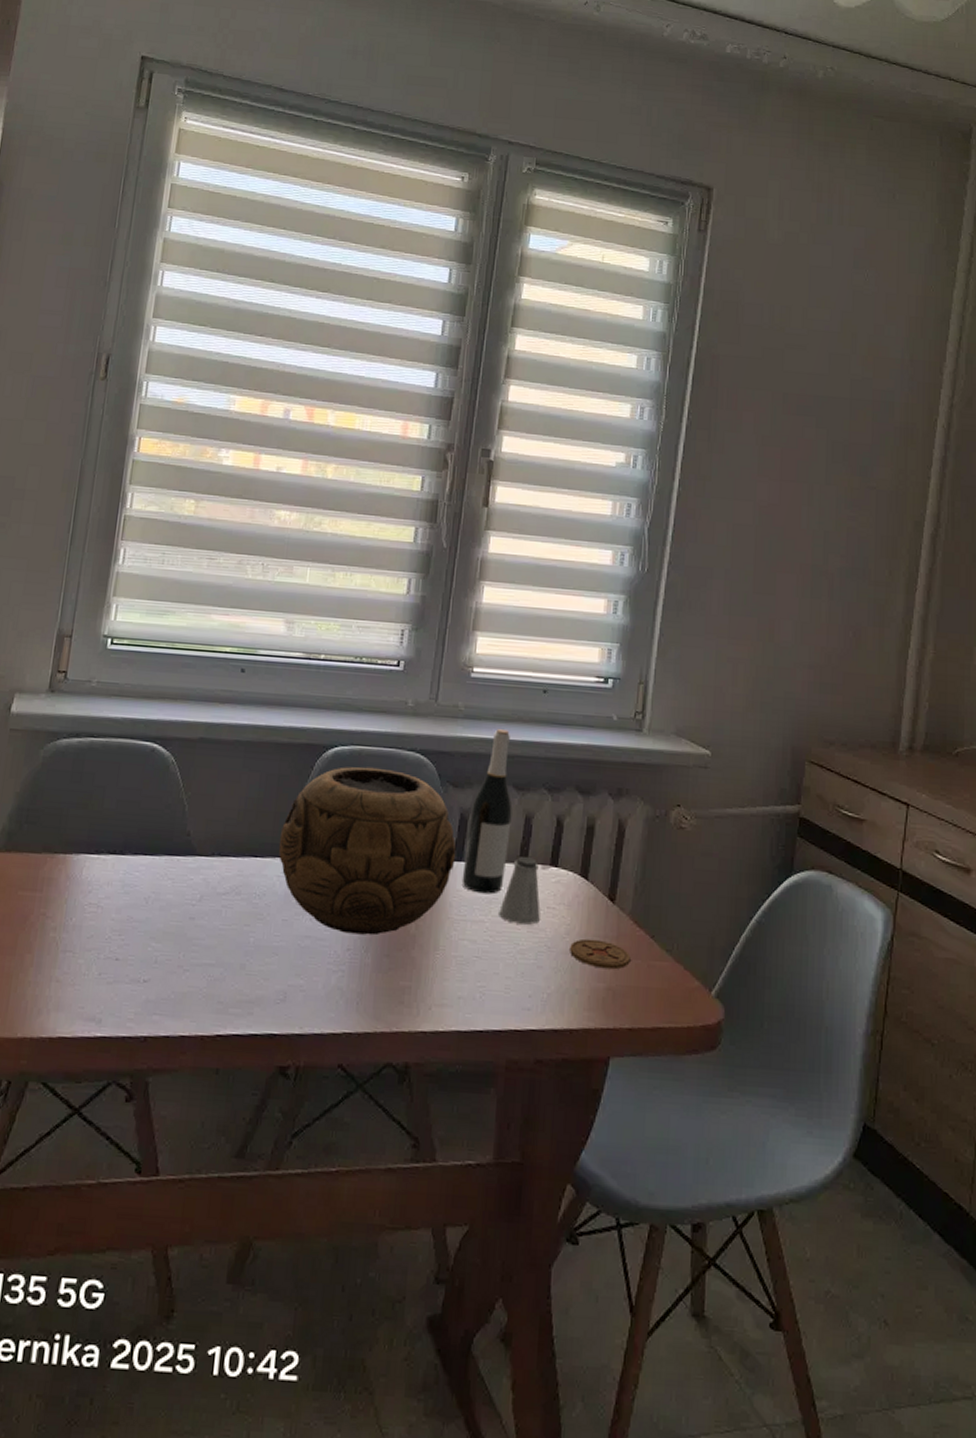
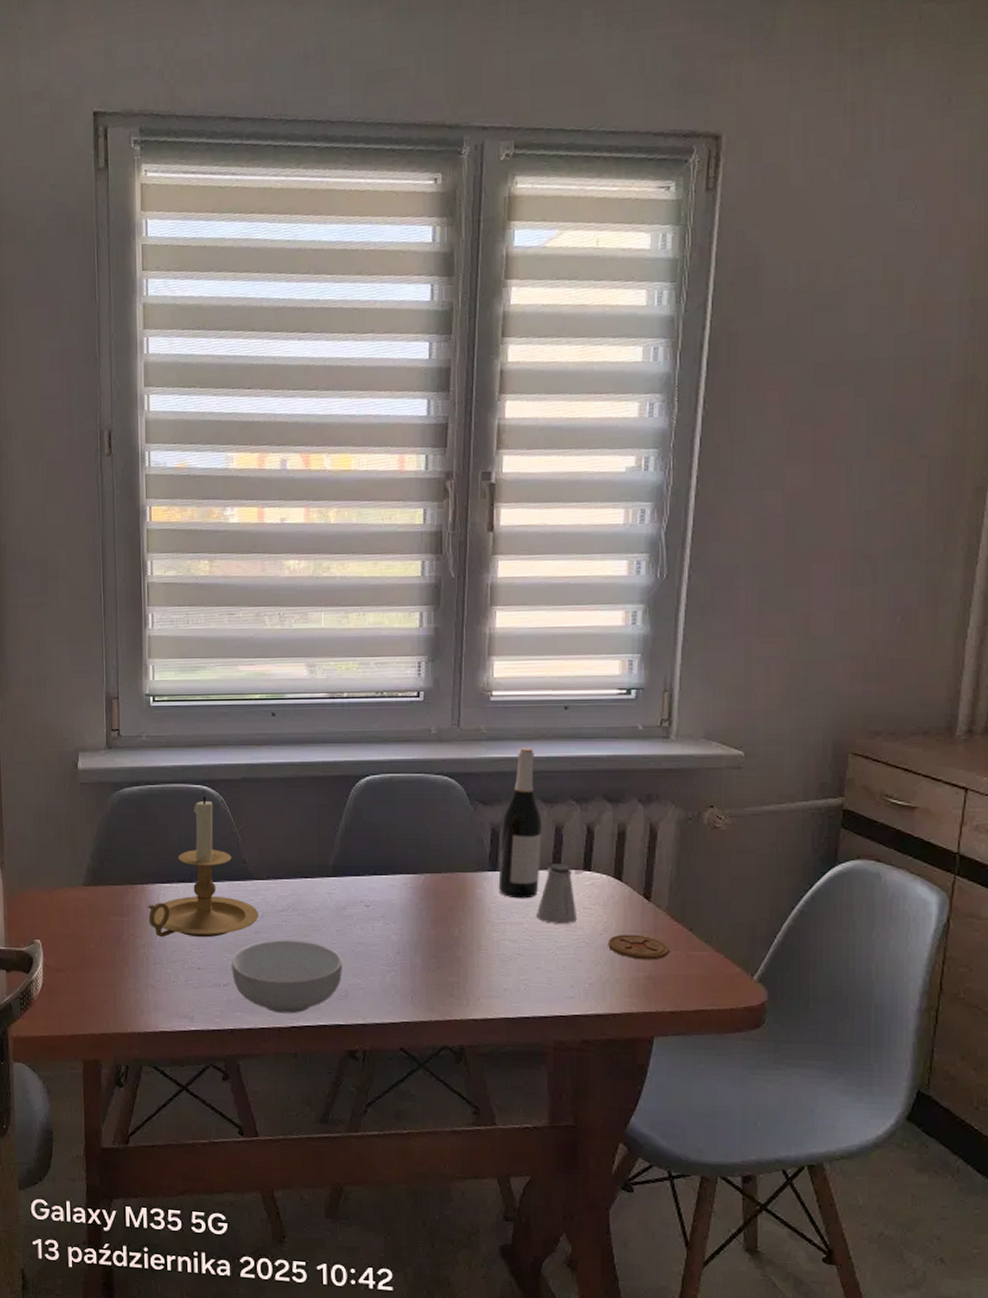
candle holder: none [65,755,196,922] -> present [147,796,258,938]
cereal bowl: none [155,928,285,1020] -> present [231,940,342,1014]
decorative bowl: present [278,767,457,935] -> none [325,792,491,940]

